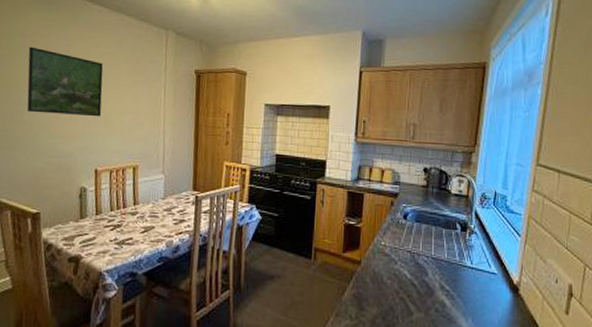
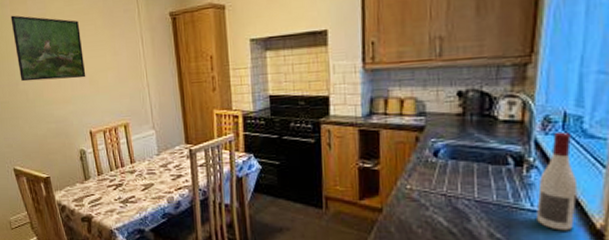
wine bottle: none [475,206,503,285] -> present [537,131,578,231]

